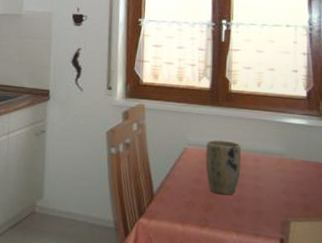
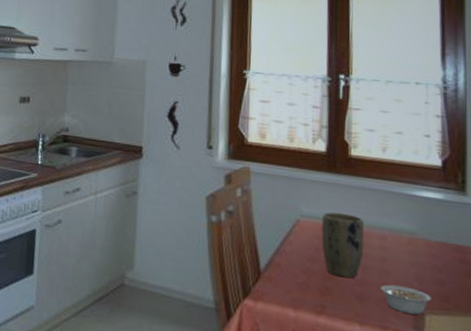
legume: none [254,198,295,222] -> present [381,284,431,315]

